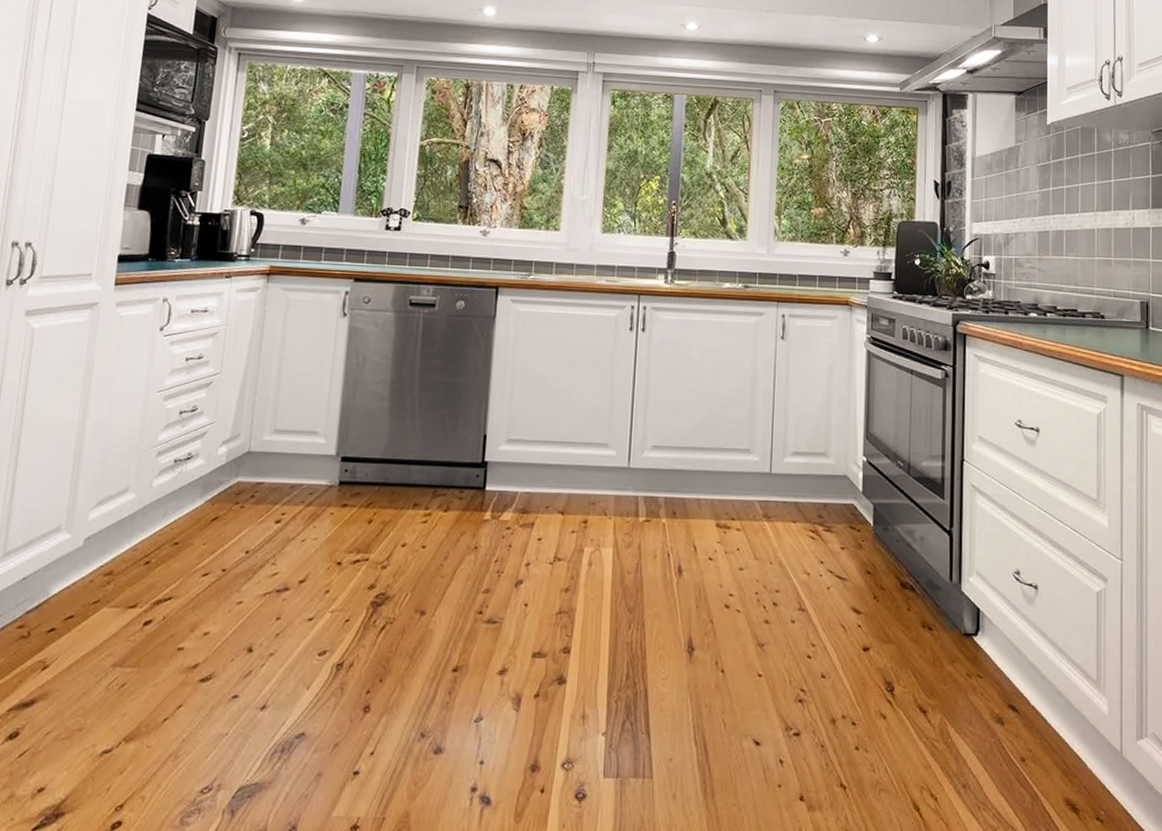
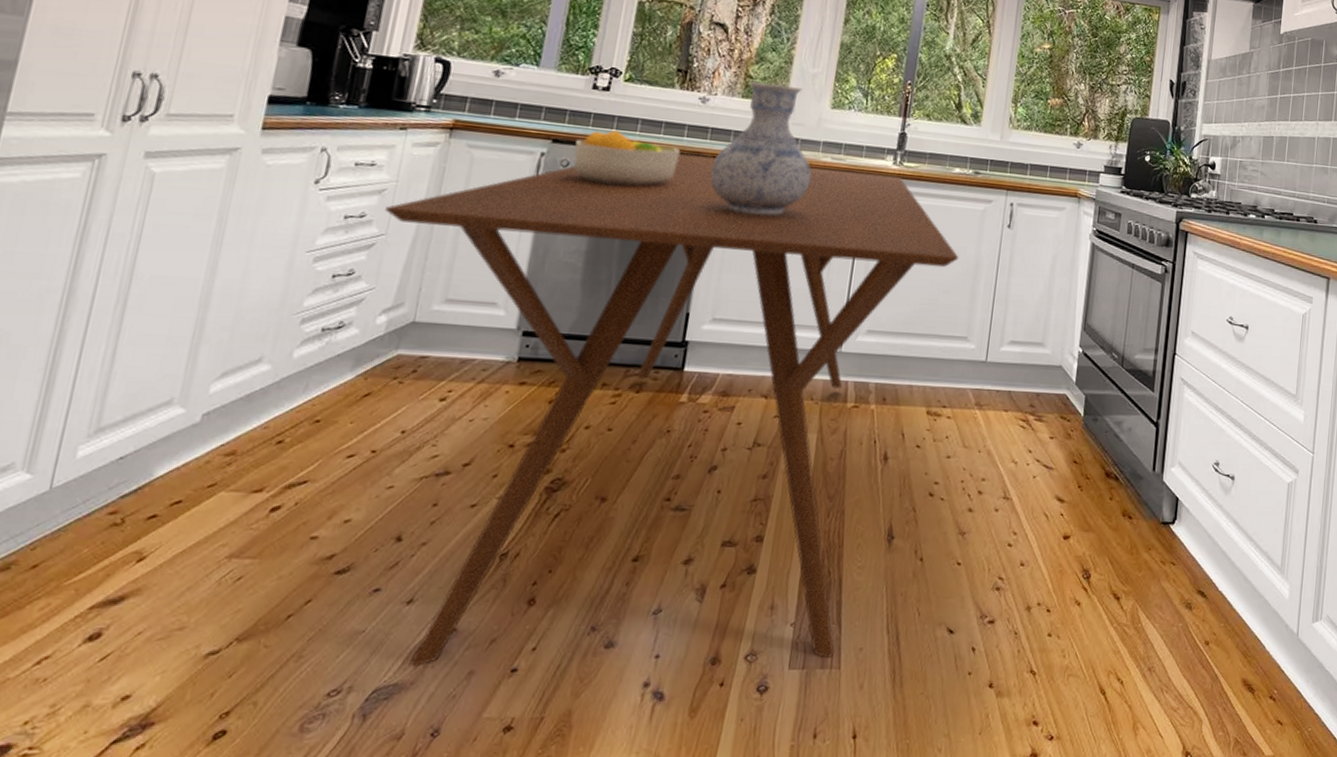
dining table: none [219,284,736,767] -> present [385,153,959,666]
fruit bowl: none [374,266,468,319] -> present [574,130,681,187]
vase: none [496,211,588,339] -> present [710,81,811,216]

